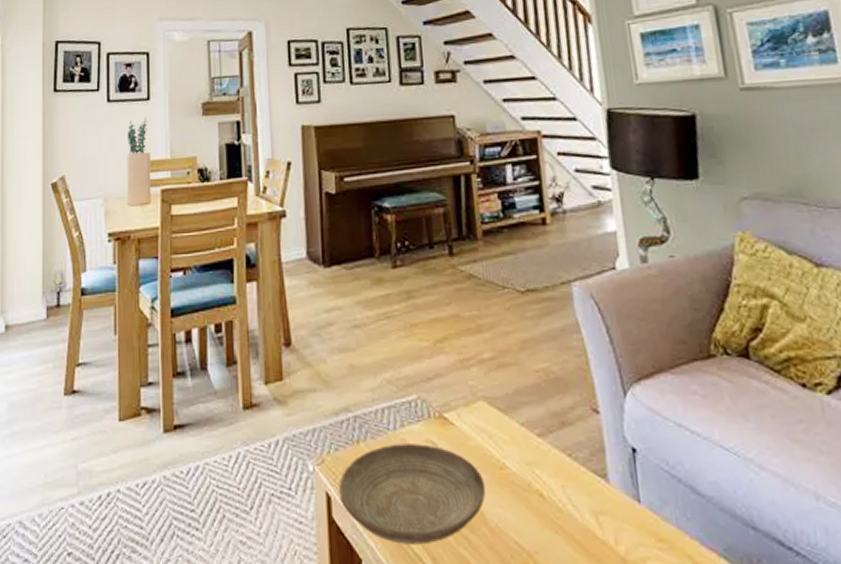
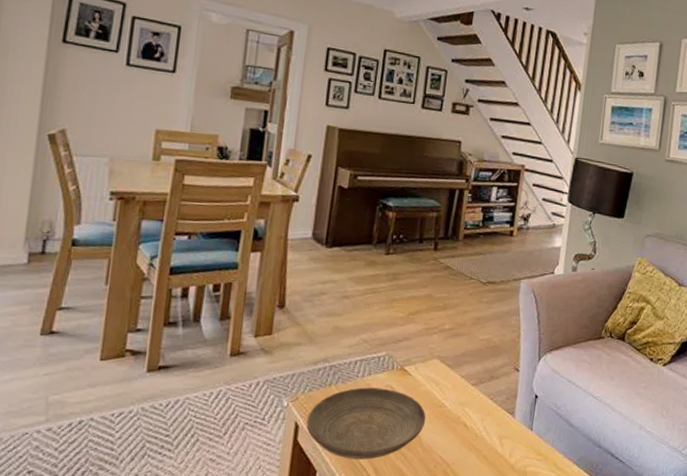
vase: present [127,117,151,207] -> none [136,88,171,172]

